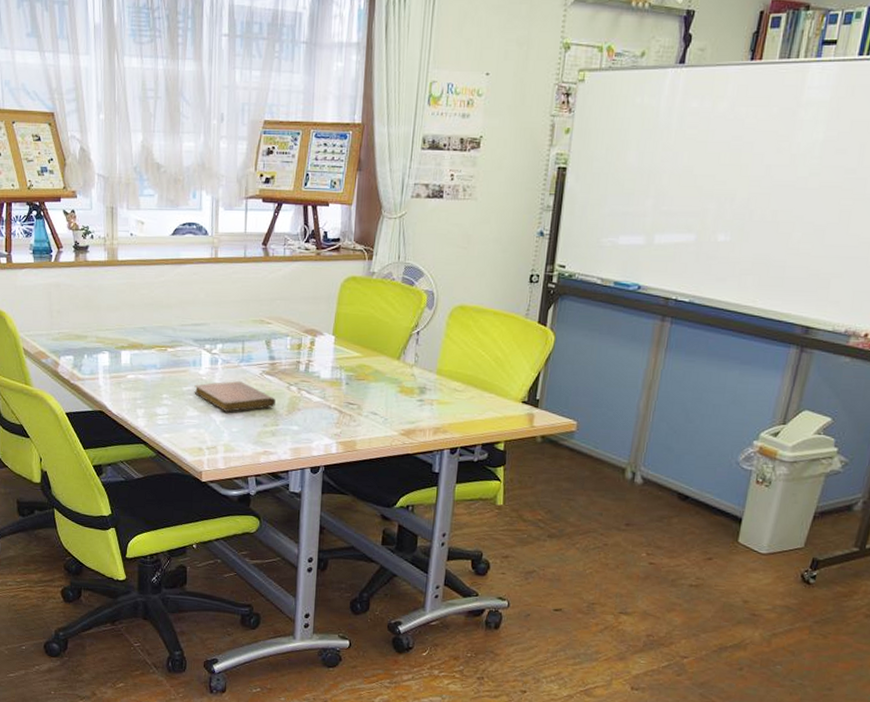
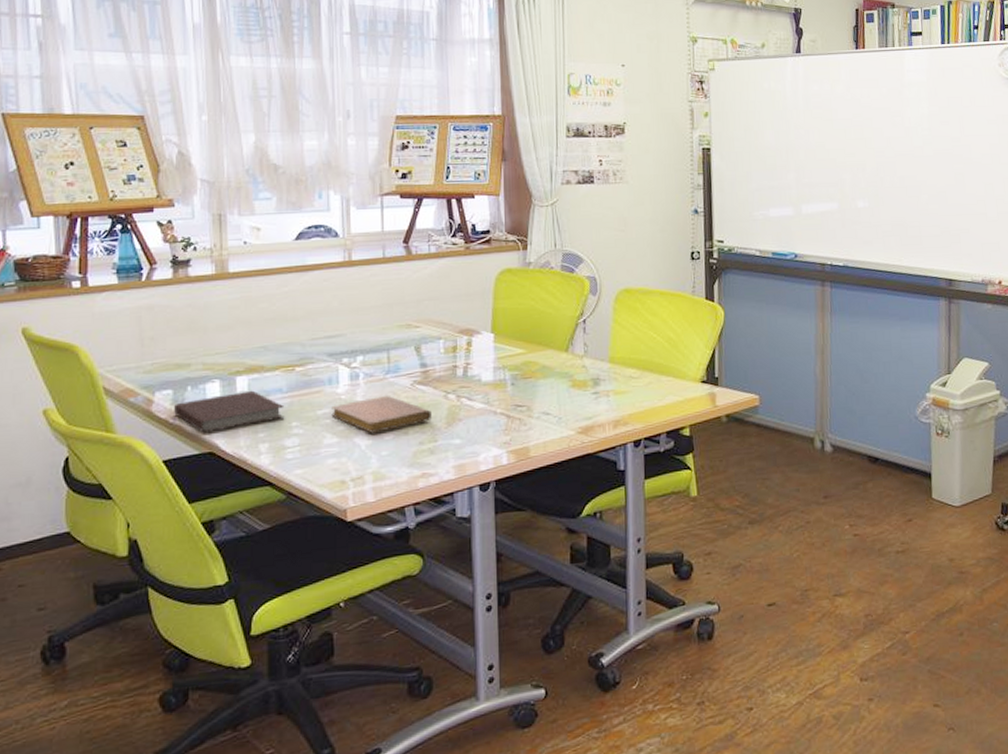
notebook: none [74,363,158,395] -> present [174,390,285,433]

